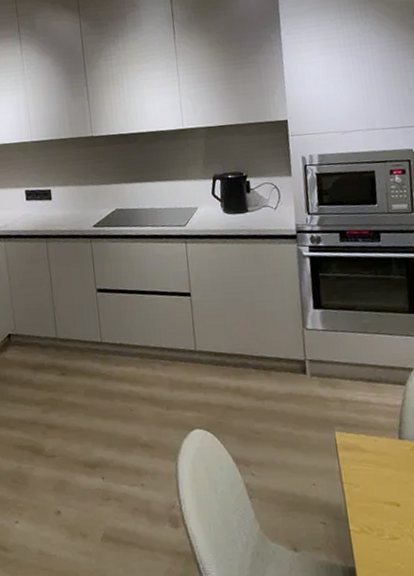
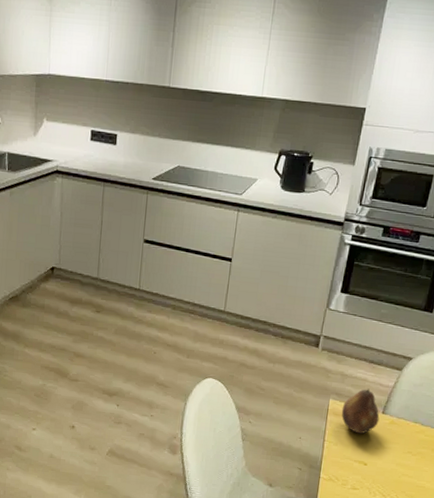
fruit: none [351,411,398,469] -> present [341,388,380,434]

